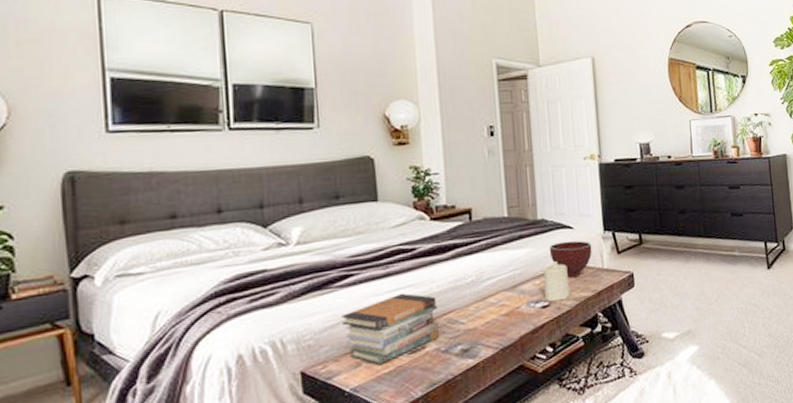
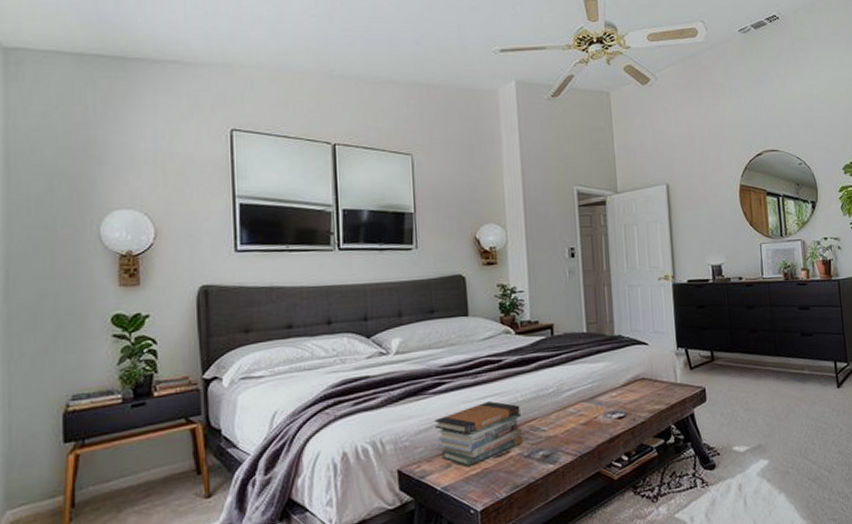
candle: present [543,261,571,302] -> none [619,375,645,413]
bowl: present [549,240,592,278] -> none [625,356,666,392]

